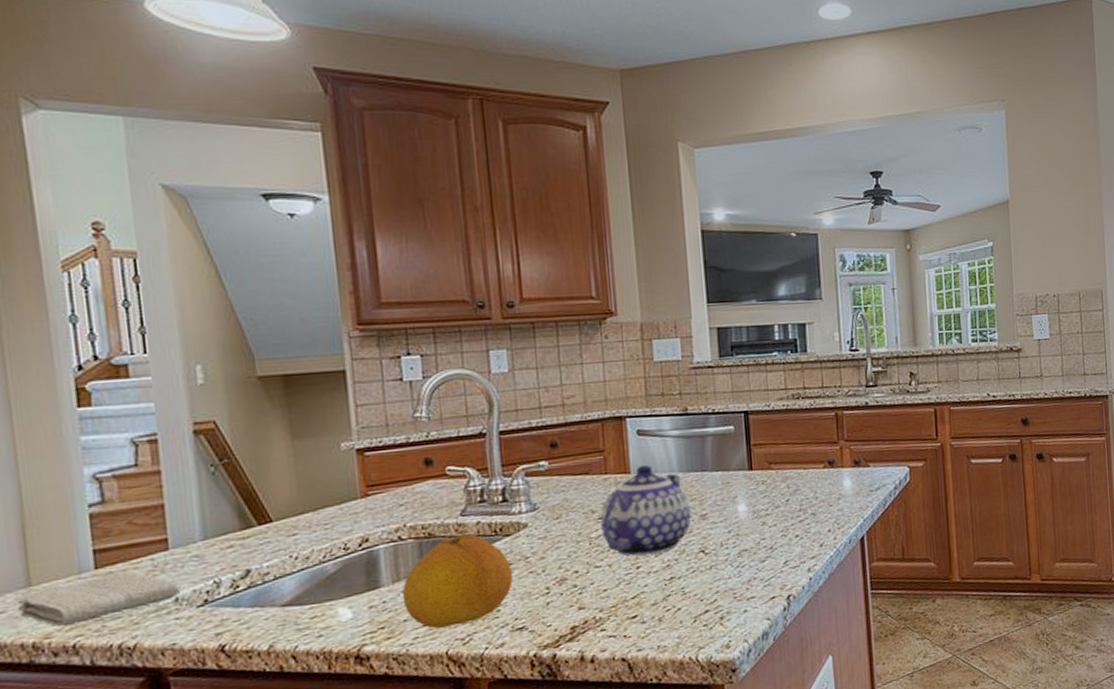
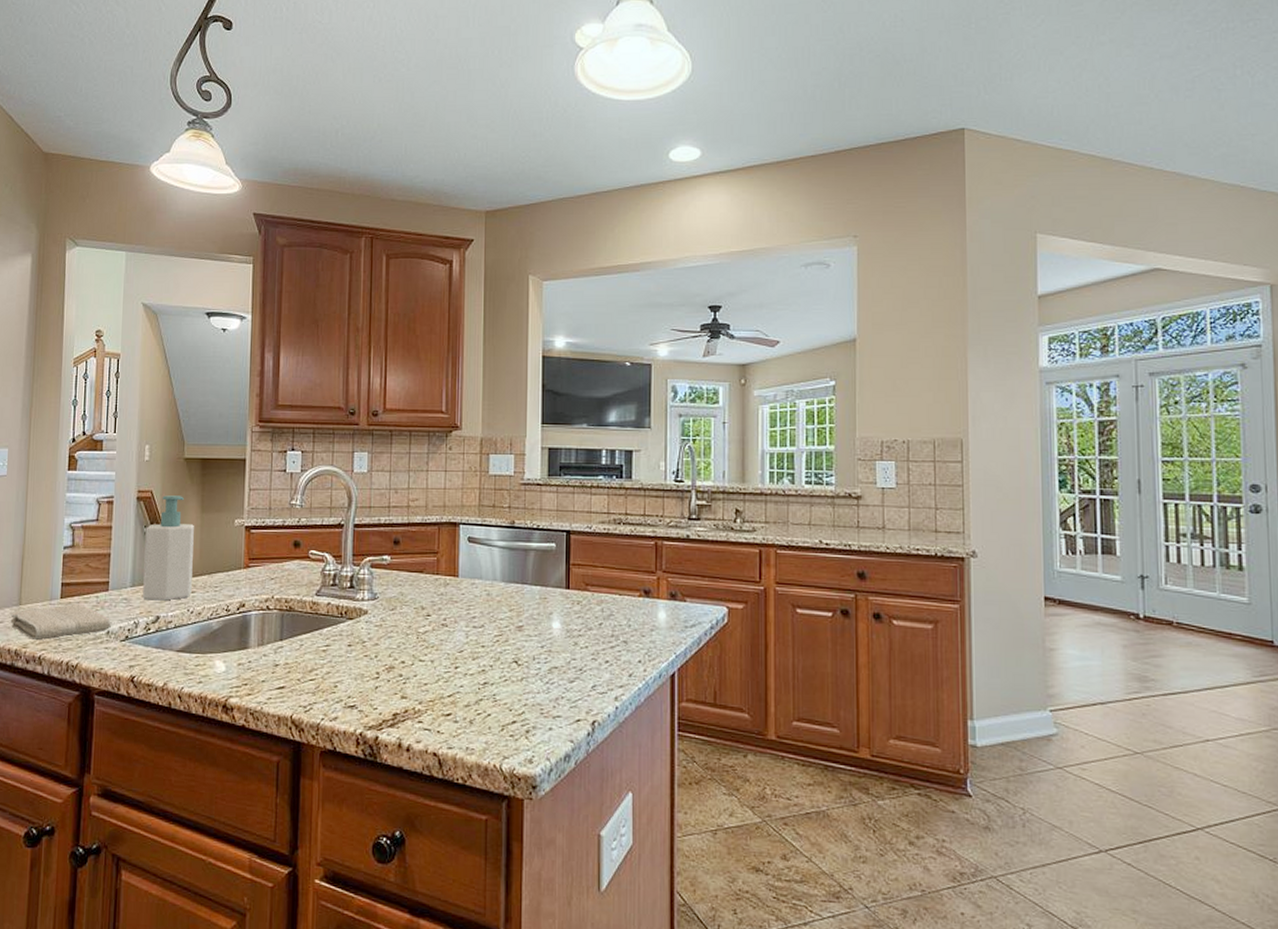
soap bottle: none [212,422,292,554] -> present [143,495,194,601]
fruit: present [402,534,513,629] -> none [263,612,350,694]
teapot: present [600,464,692,556] -> none [428,570,509,658]

